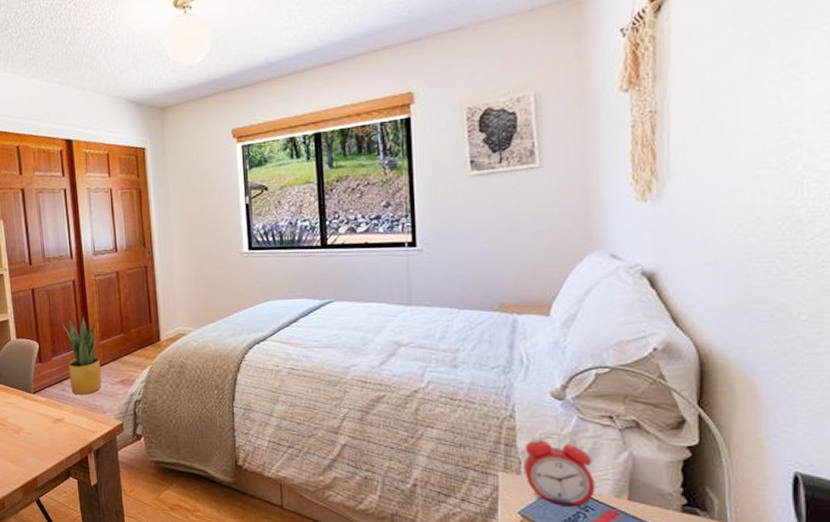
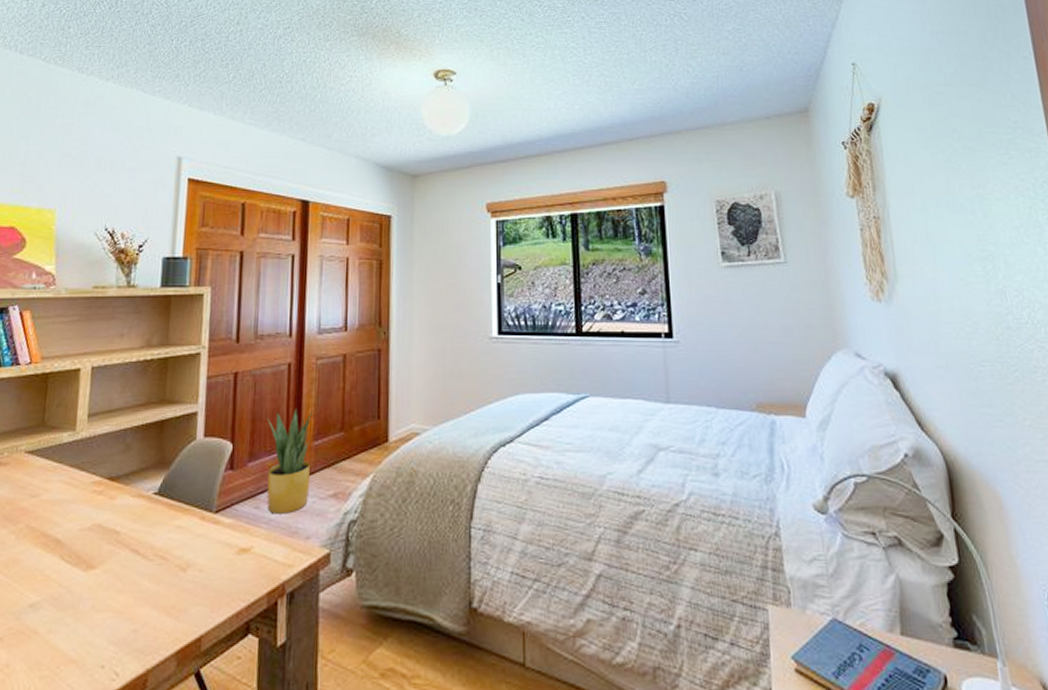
alarm clock: present [523,431,595,510] -> none [792,552,868,650]

